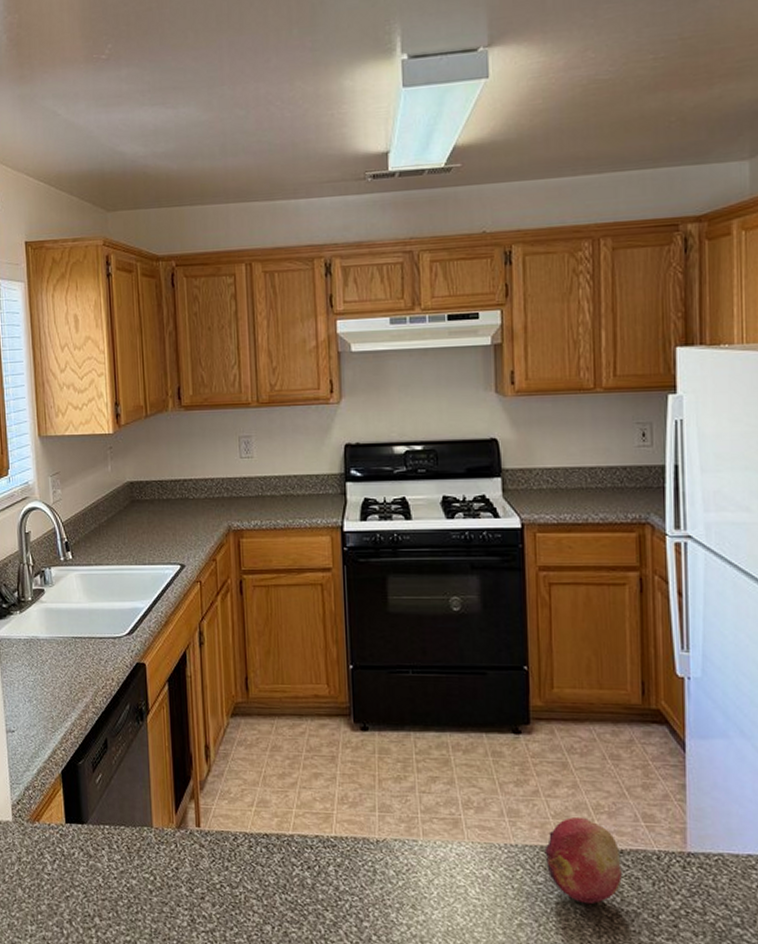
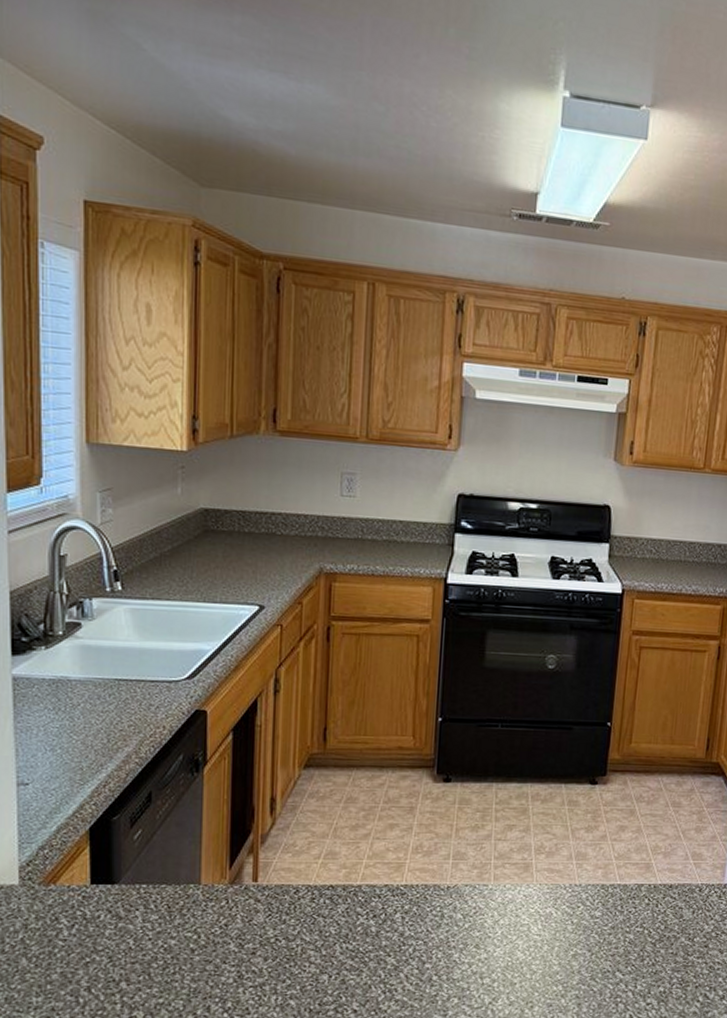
fruit: present [544,816,622,905] -> none [604,857,669,933]

